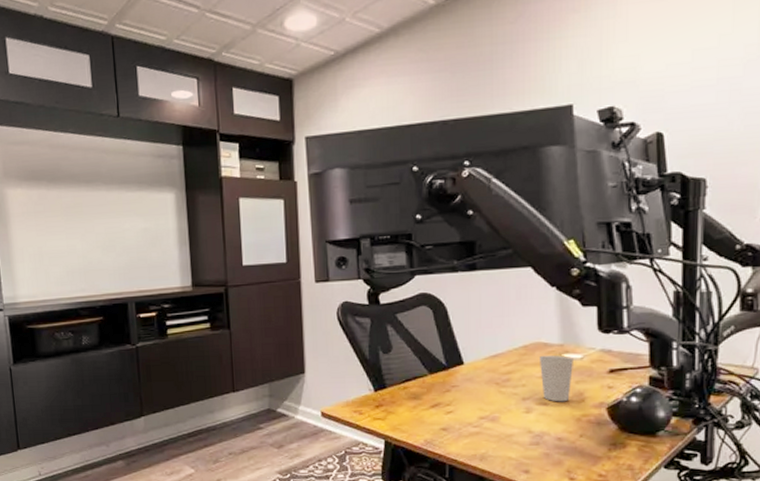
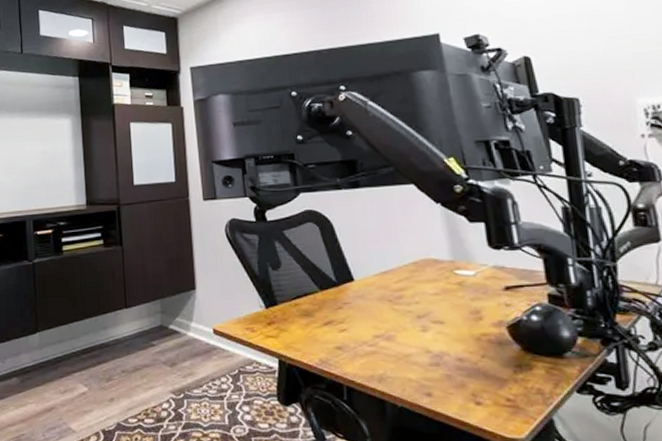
cup: present [539,355,573,402] -> none [430,271,467,321]

